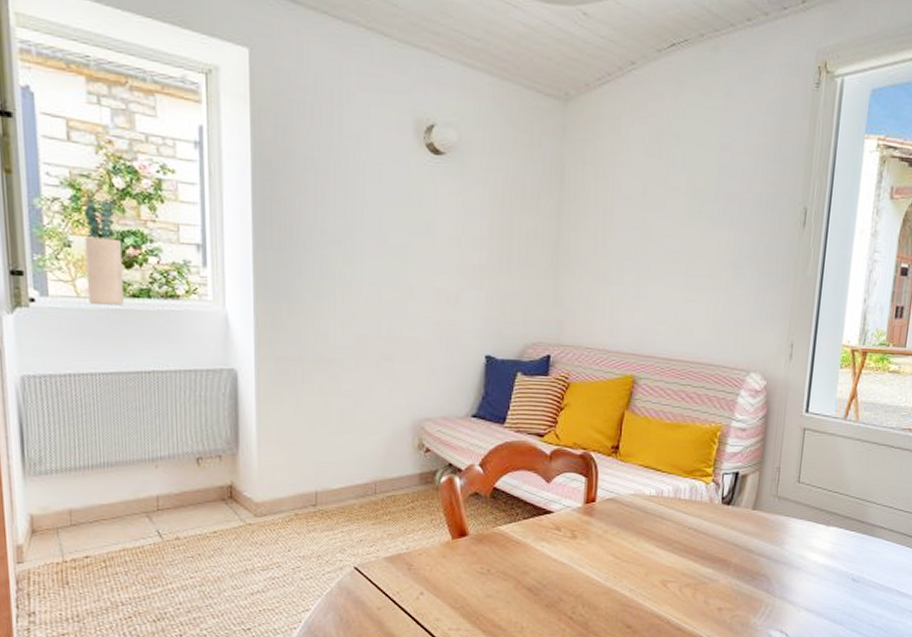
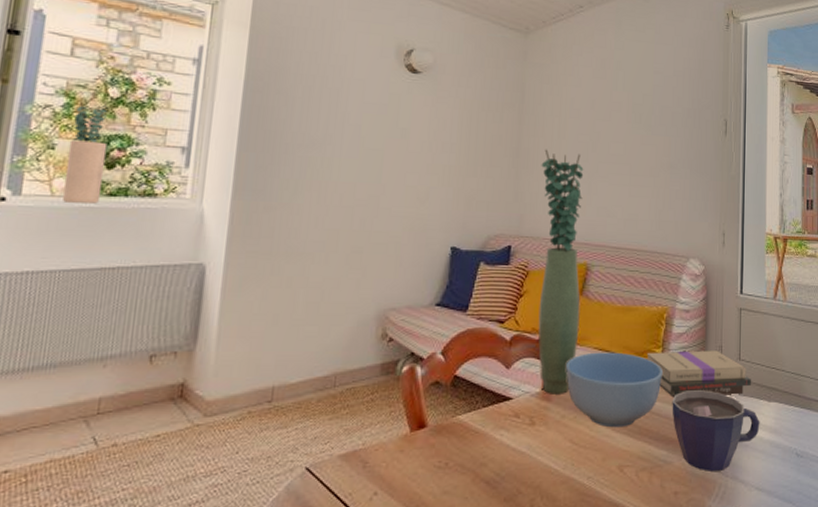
vase: none [579,245,633,510] -> present [538,149,584,394]
bowl: none [608,469,713,545] -> present [565,352,663,428]
books: none [696,471,810,518] -> present [646,350,751,398]
cup: none [720,511,816,591] -> present [672,390,760,471]

